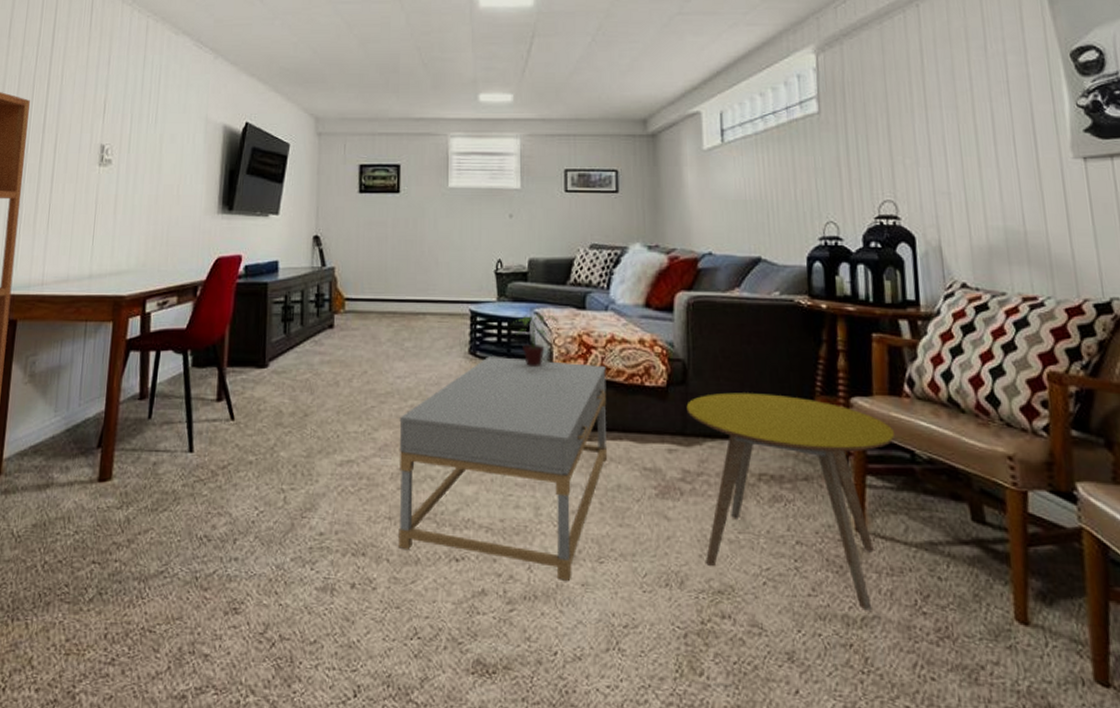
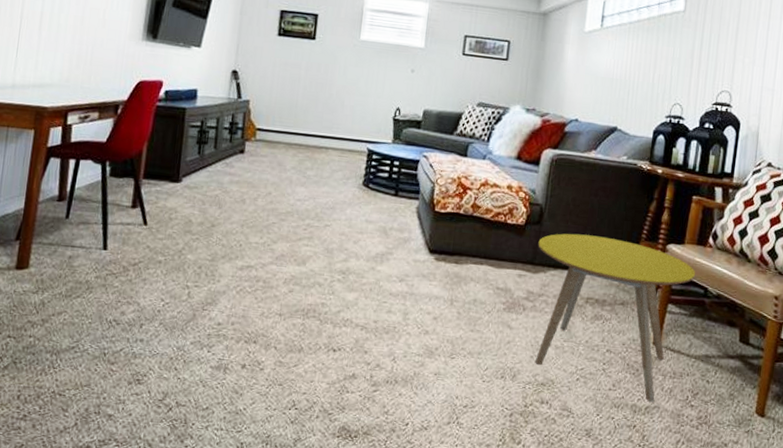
coffee table: present [398,356,607,581] -> none [285,189,477,370]
potted plant: present [513,314,559,366] -> none [403,157,443,201]

